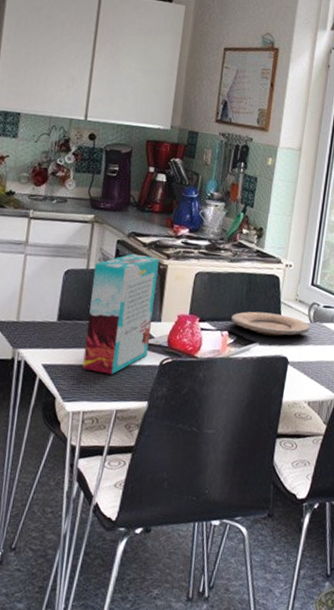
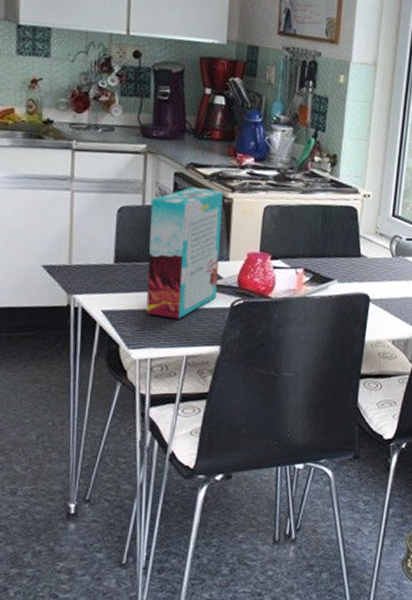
plate: present [231,311,311,337] -> none [306,246,393,273]

